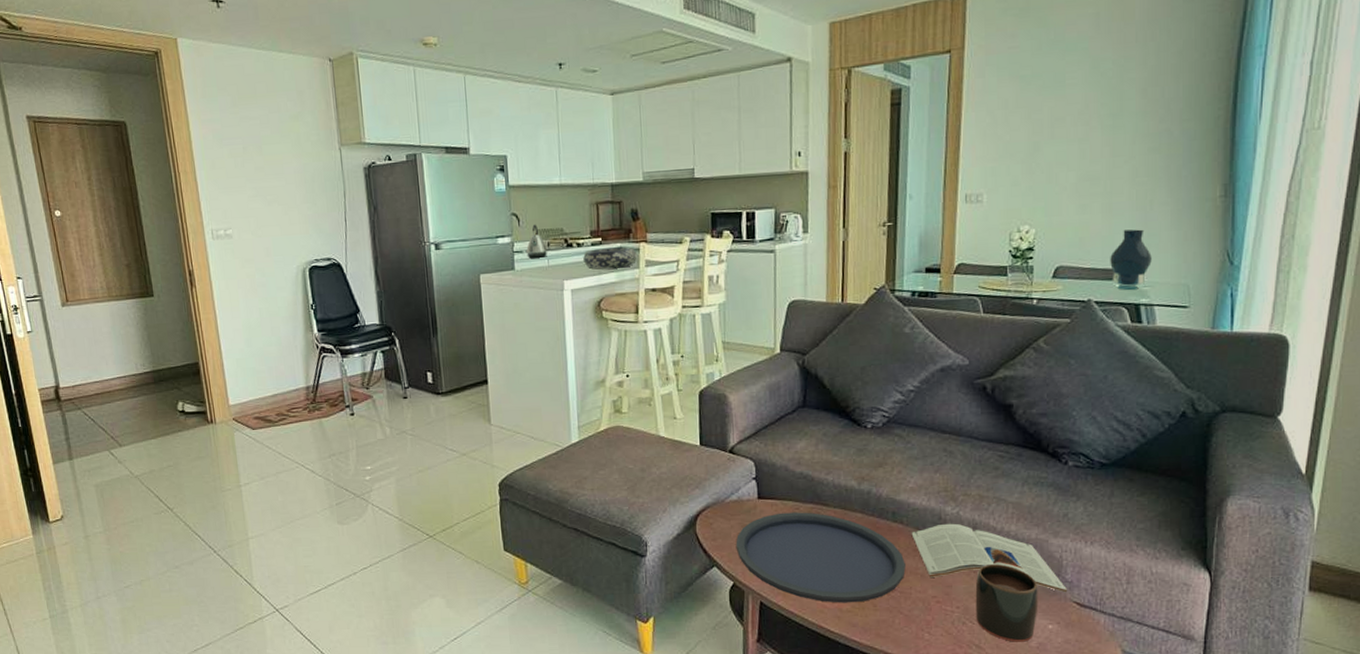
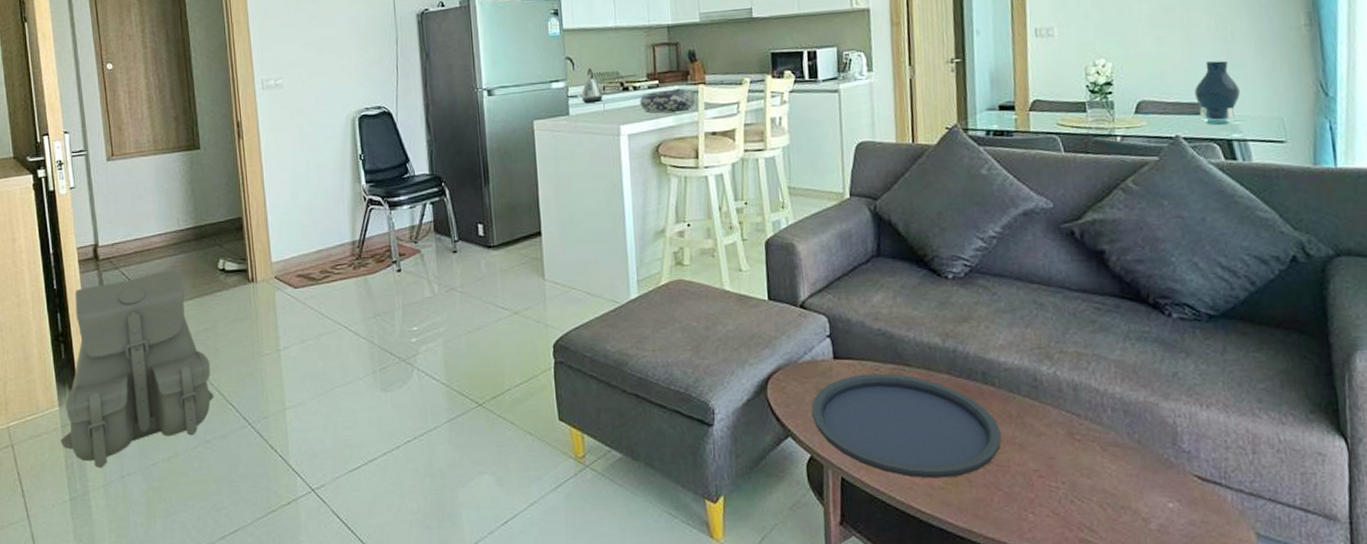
backpack: none [37,409,180,590] -> present [61,268,214,468]
magazine: present [911,523,1068,593] -> none [1004,384,1187,465]
mug: present [975,563,1038,642] -> none [1081,431,1155,524]

